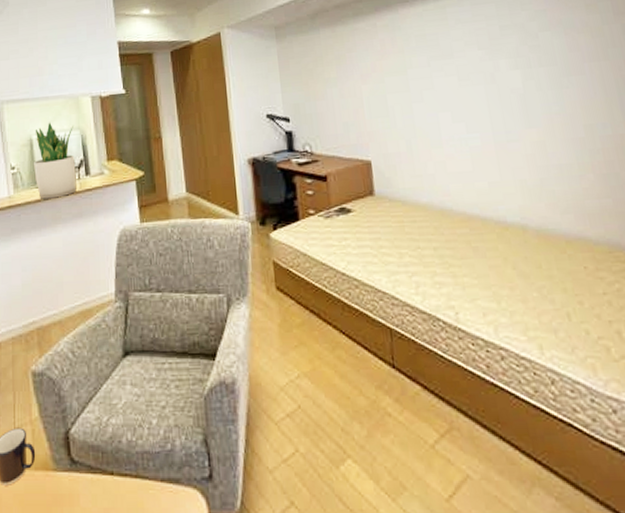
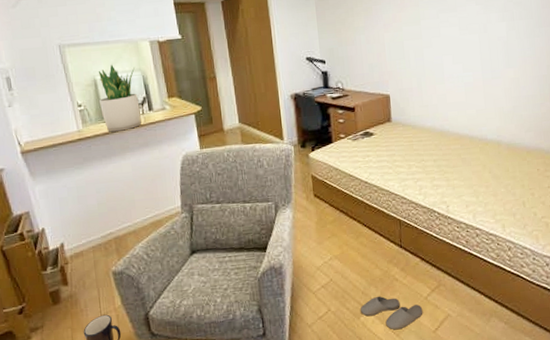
slippers: none [340,436,430,491] -> present [361,296,423,330]

